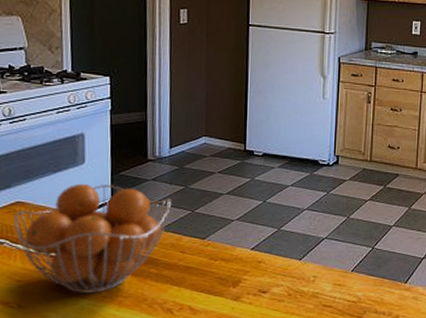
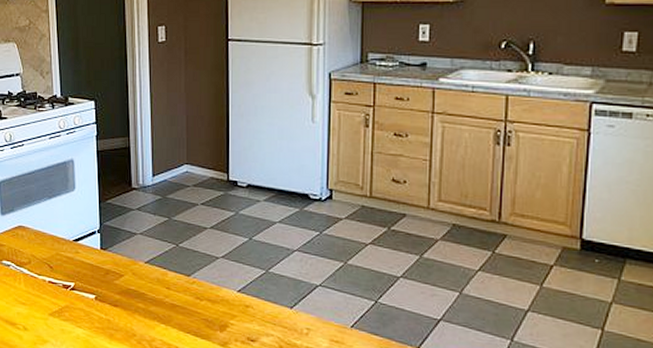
fruit basket: present [14,183,172,294] -> none [18,210,157,324]

